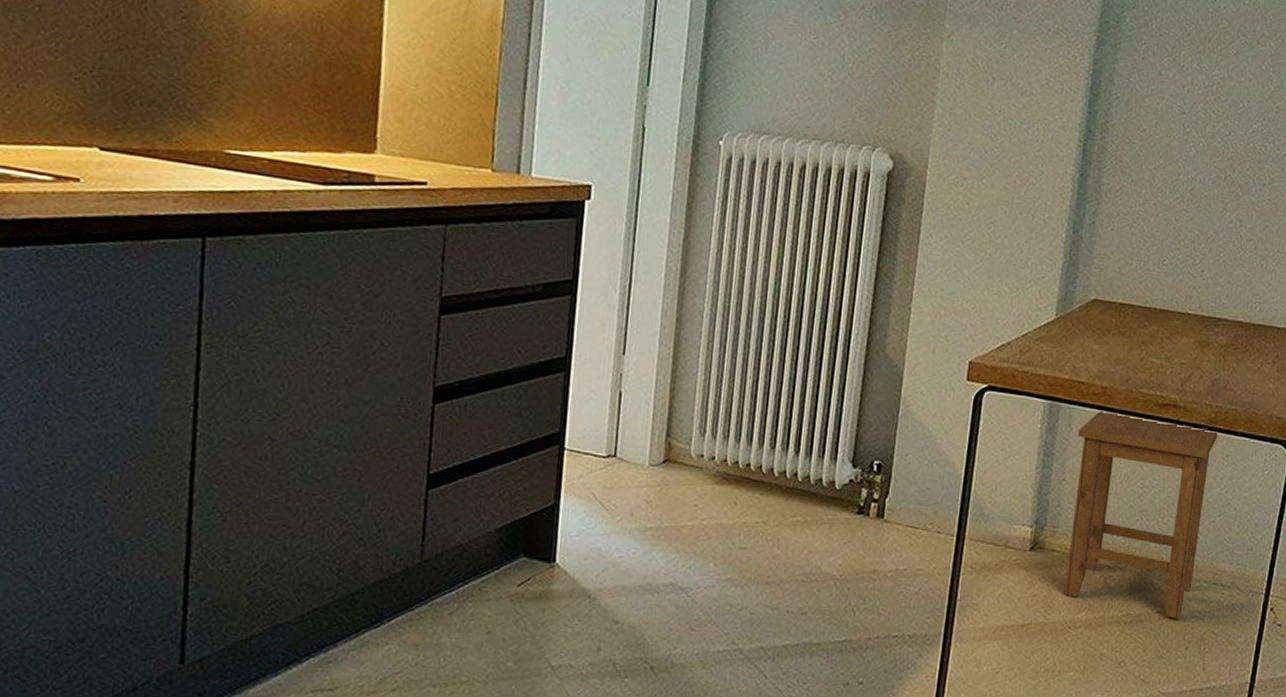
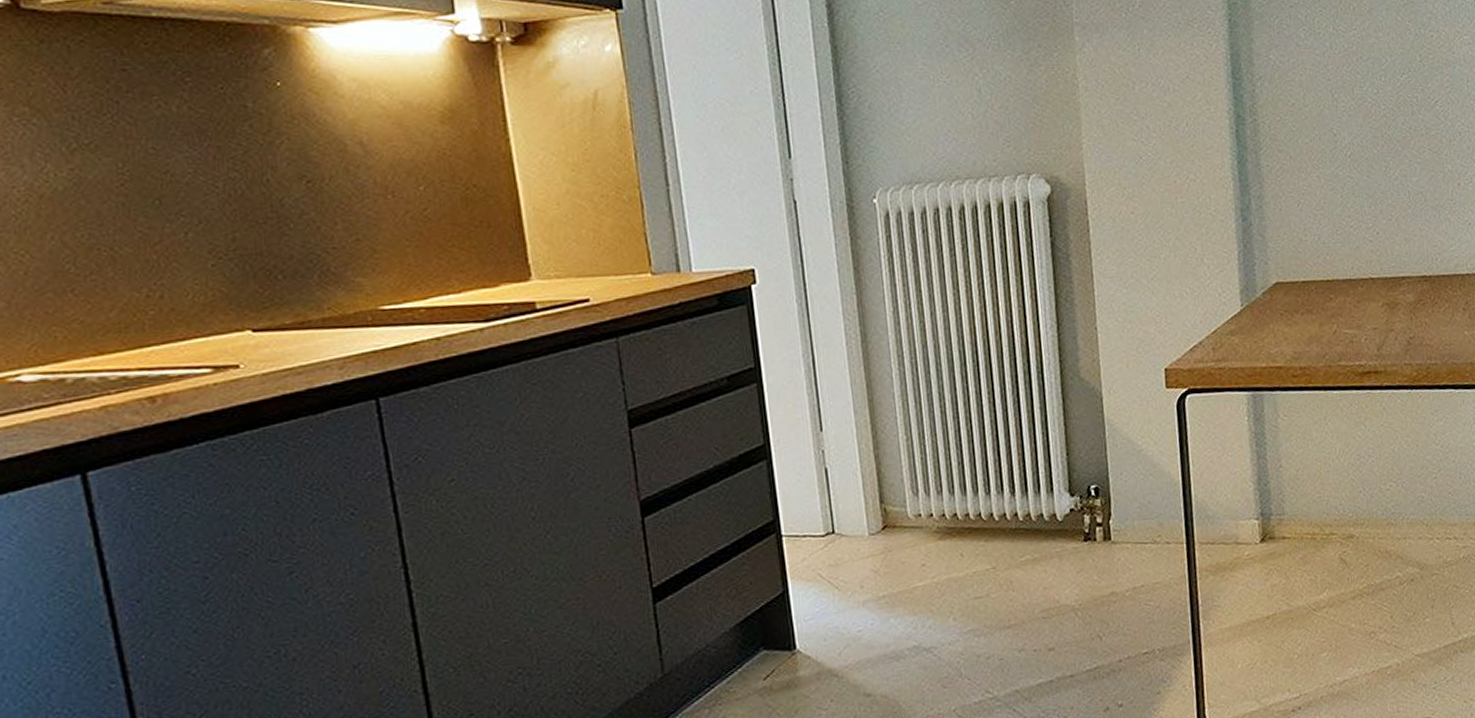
stool: present [1064,411,1218,619] -> none [1285,387,1426,581]

